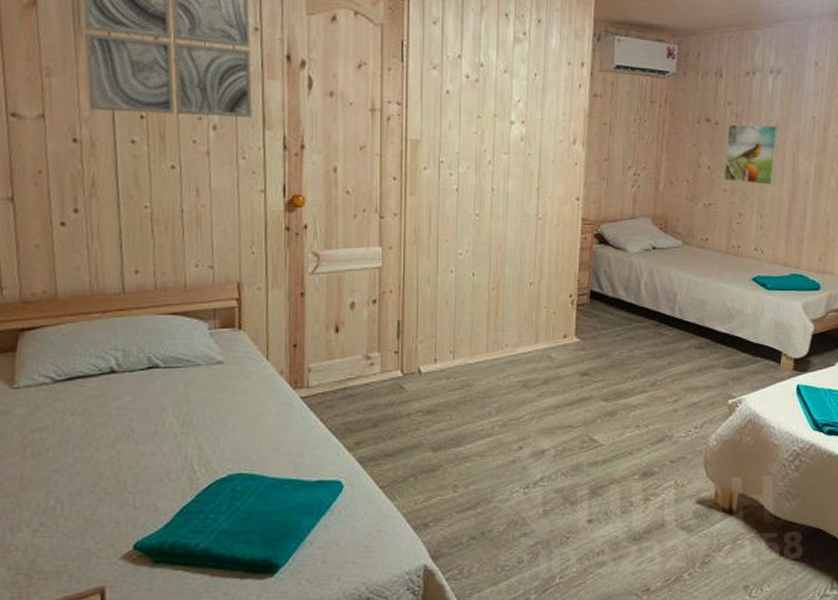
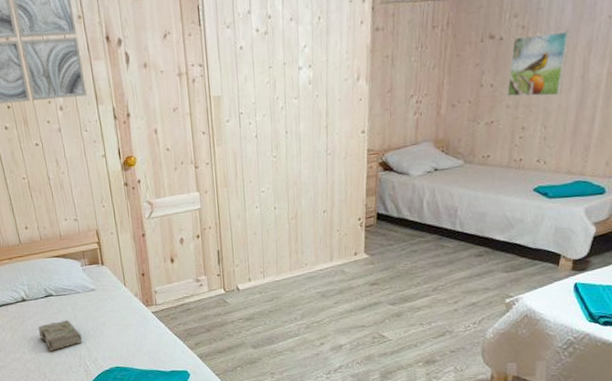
diary: none [127,402,194,448] -> present [38,319,83,351]

